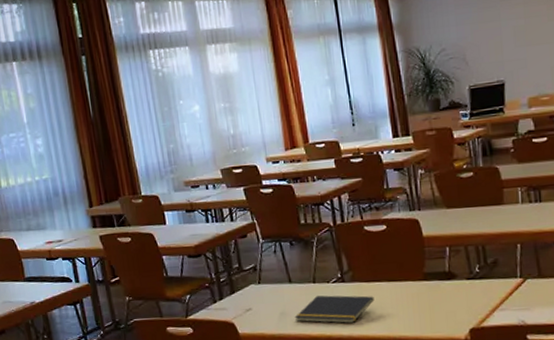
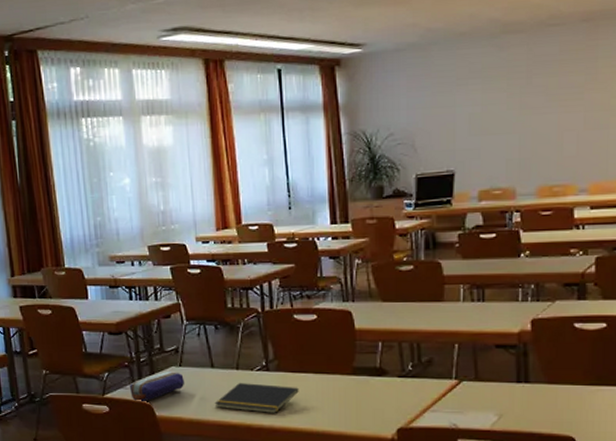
pencil case: none [211,289,265,322] -> present [129,370,185,402]

